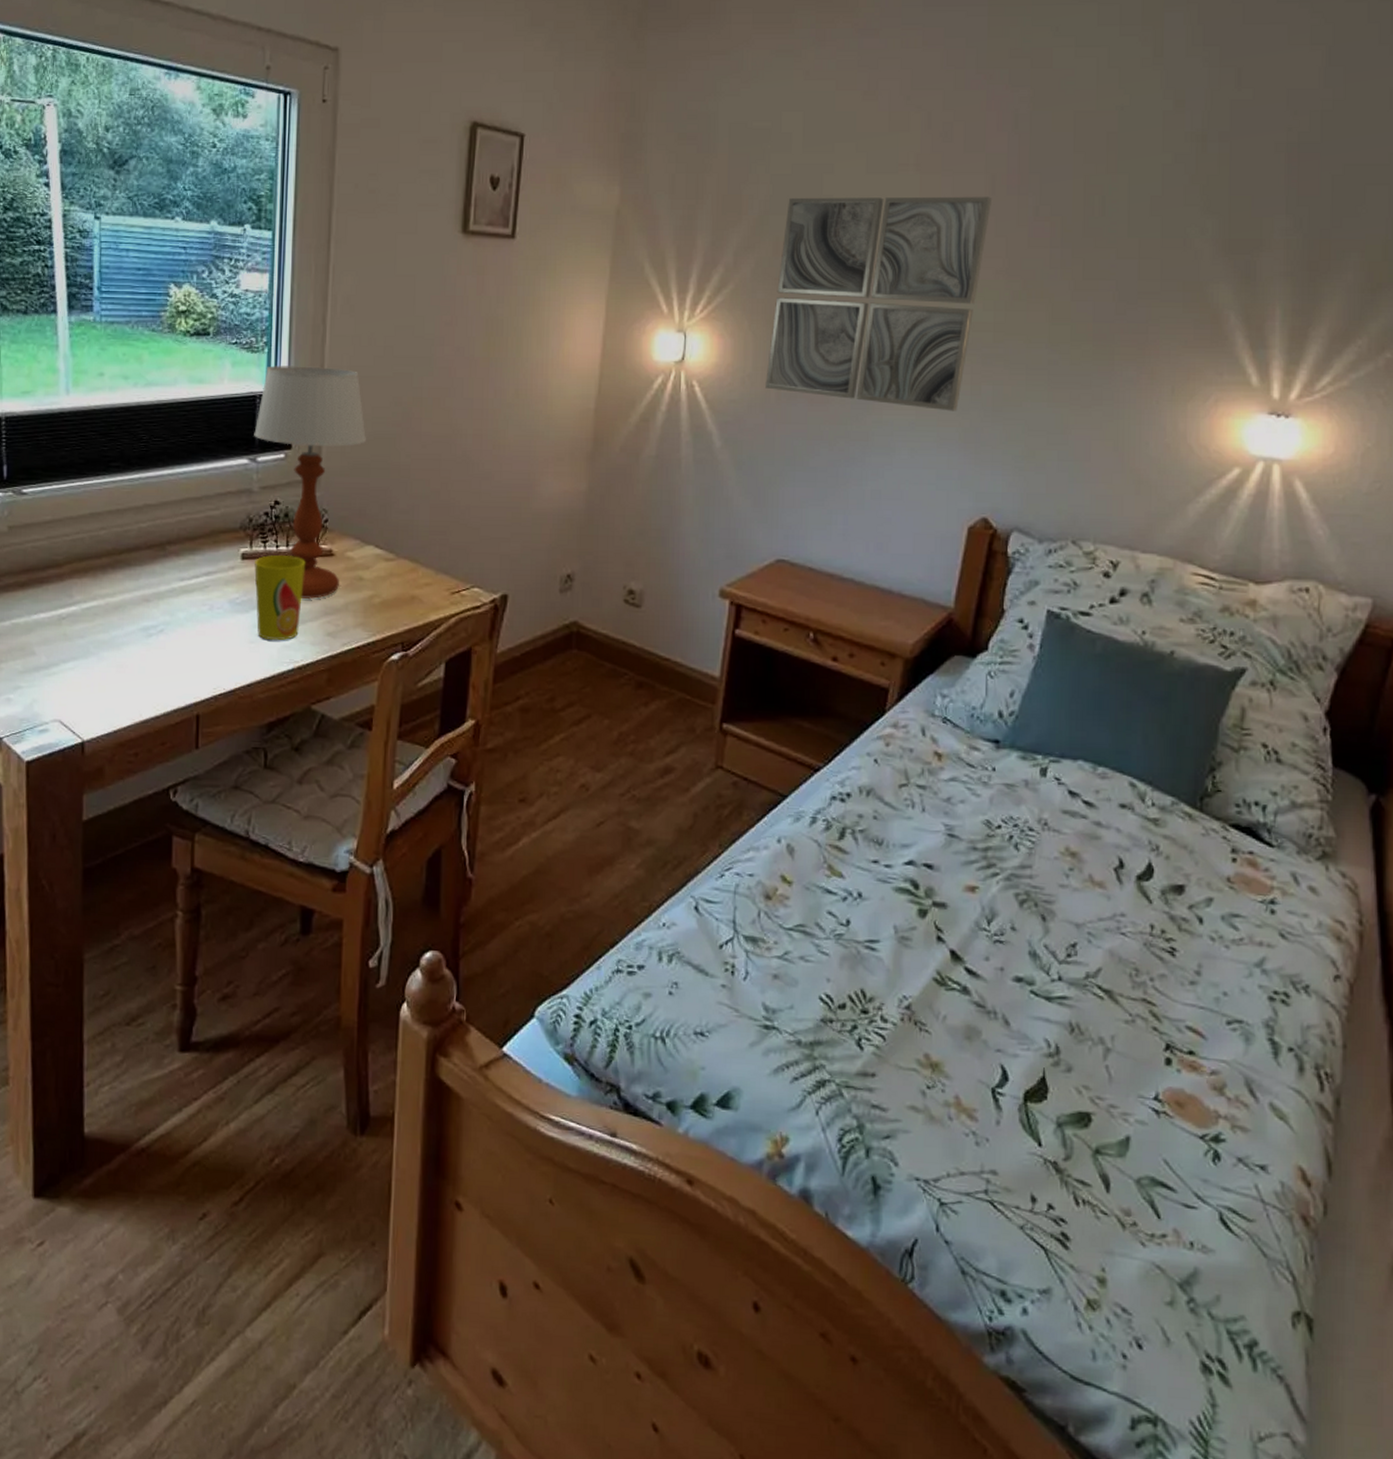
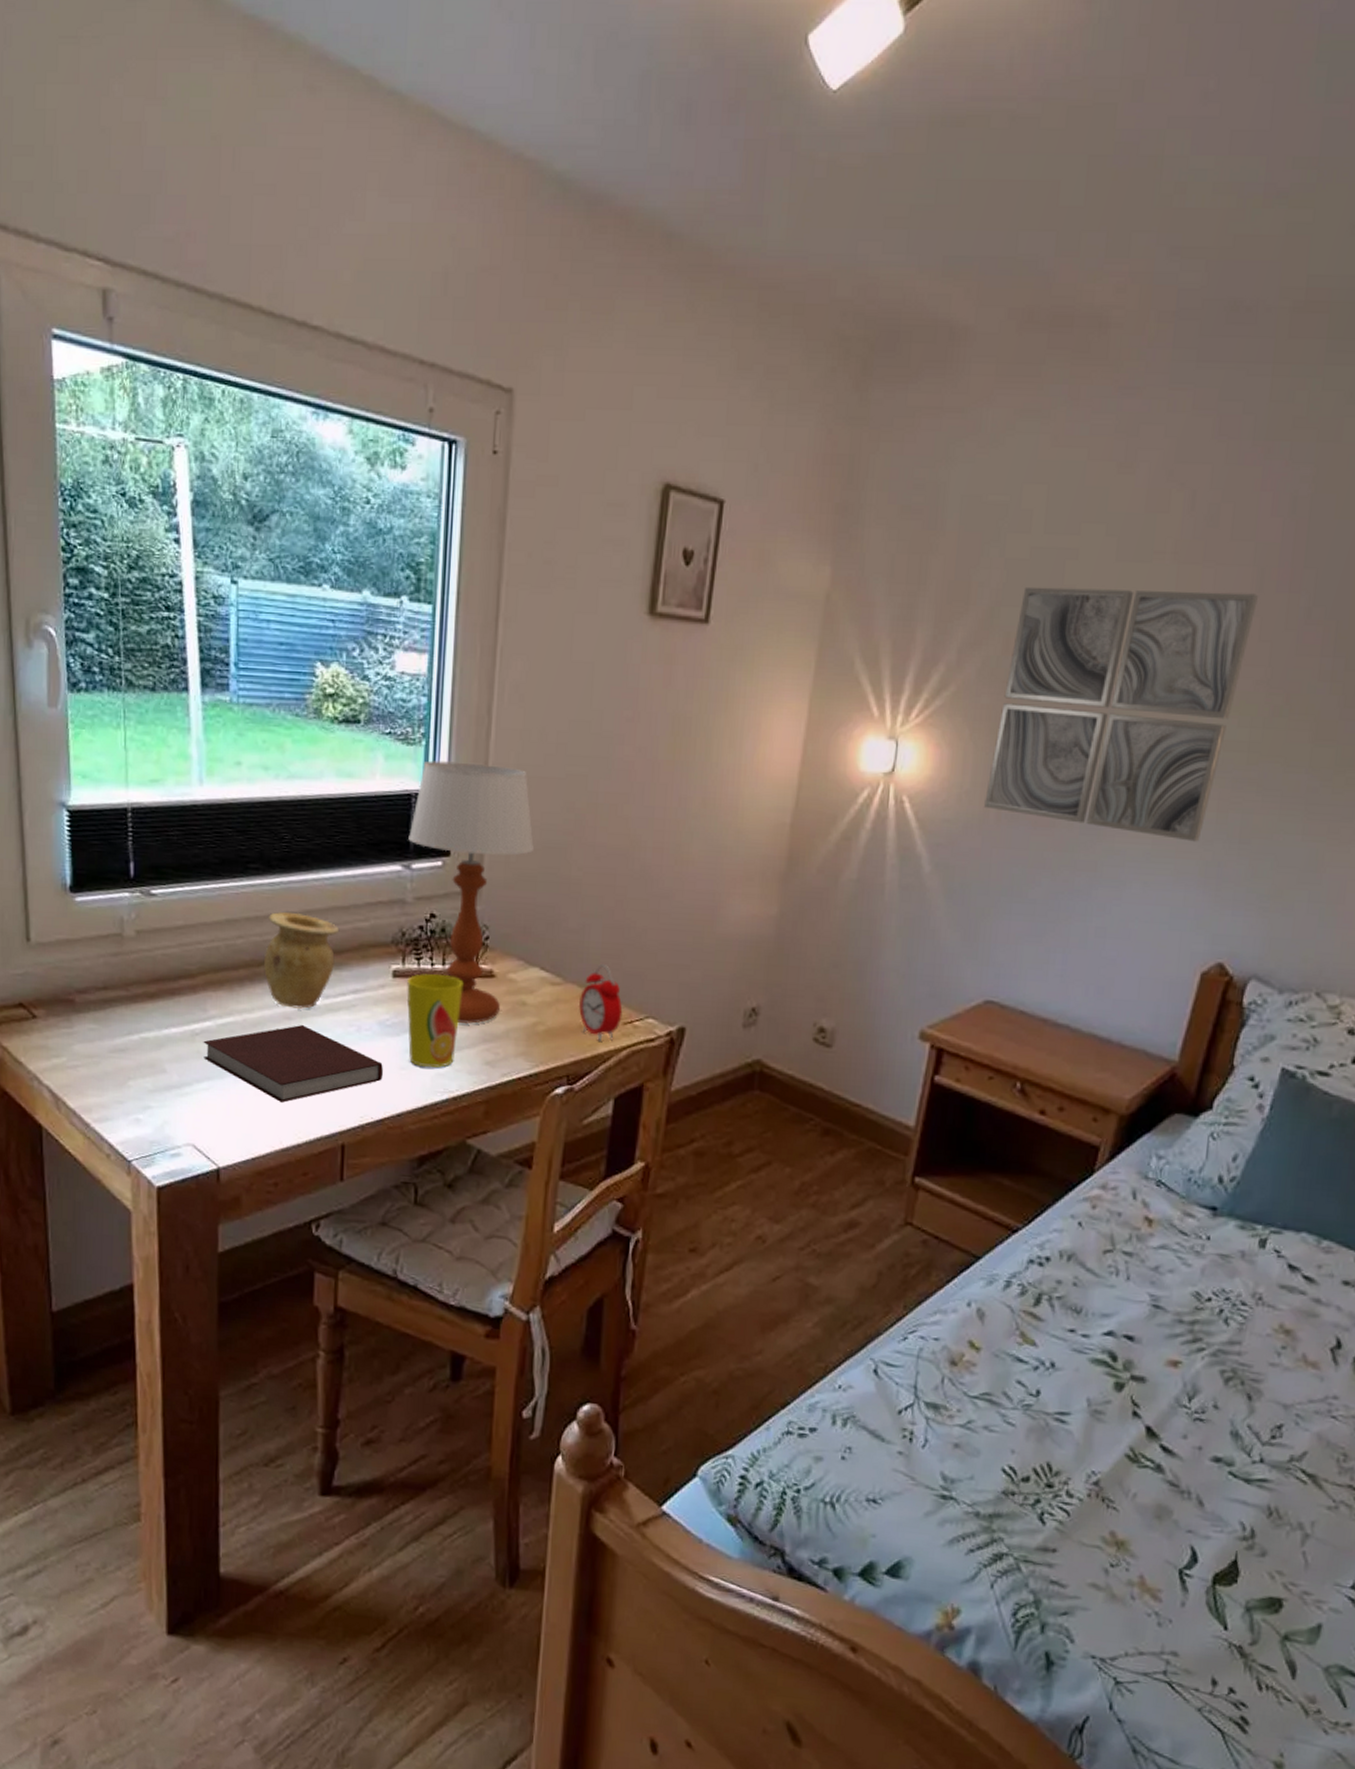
notebook: none [69,606,234,678] -> present [203,1025,383,1103]
vase: none [125,505,193,591] -> present [264,912,340,1009]
alarm clock: none [410,541,451,610] -> present [578,964,623,1041]

